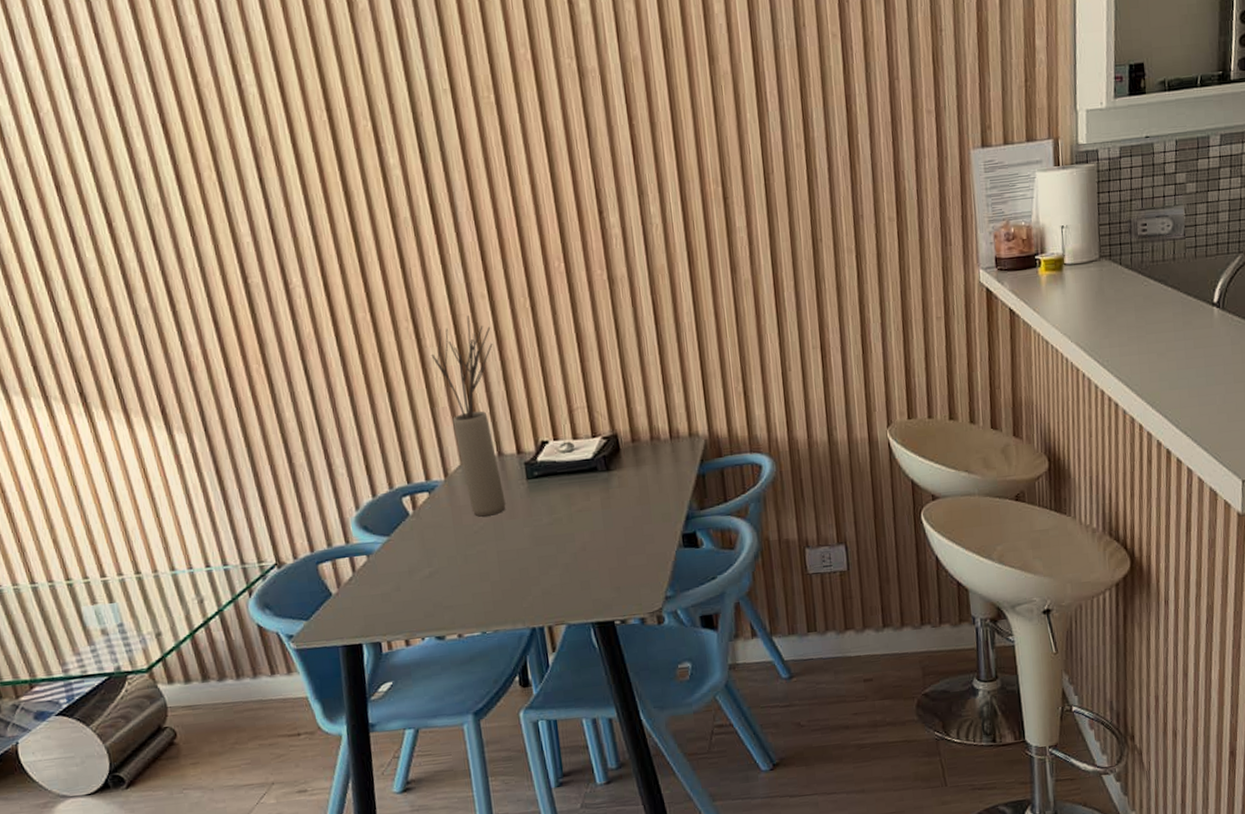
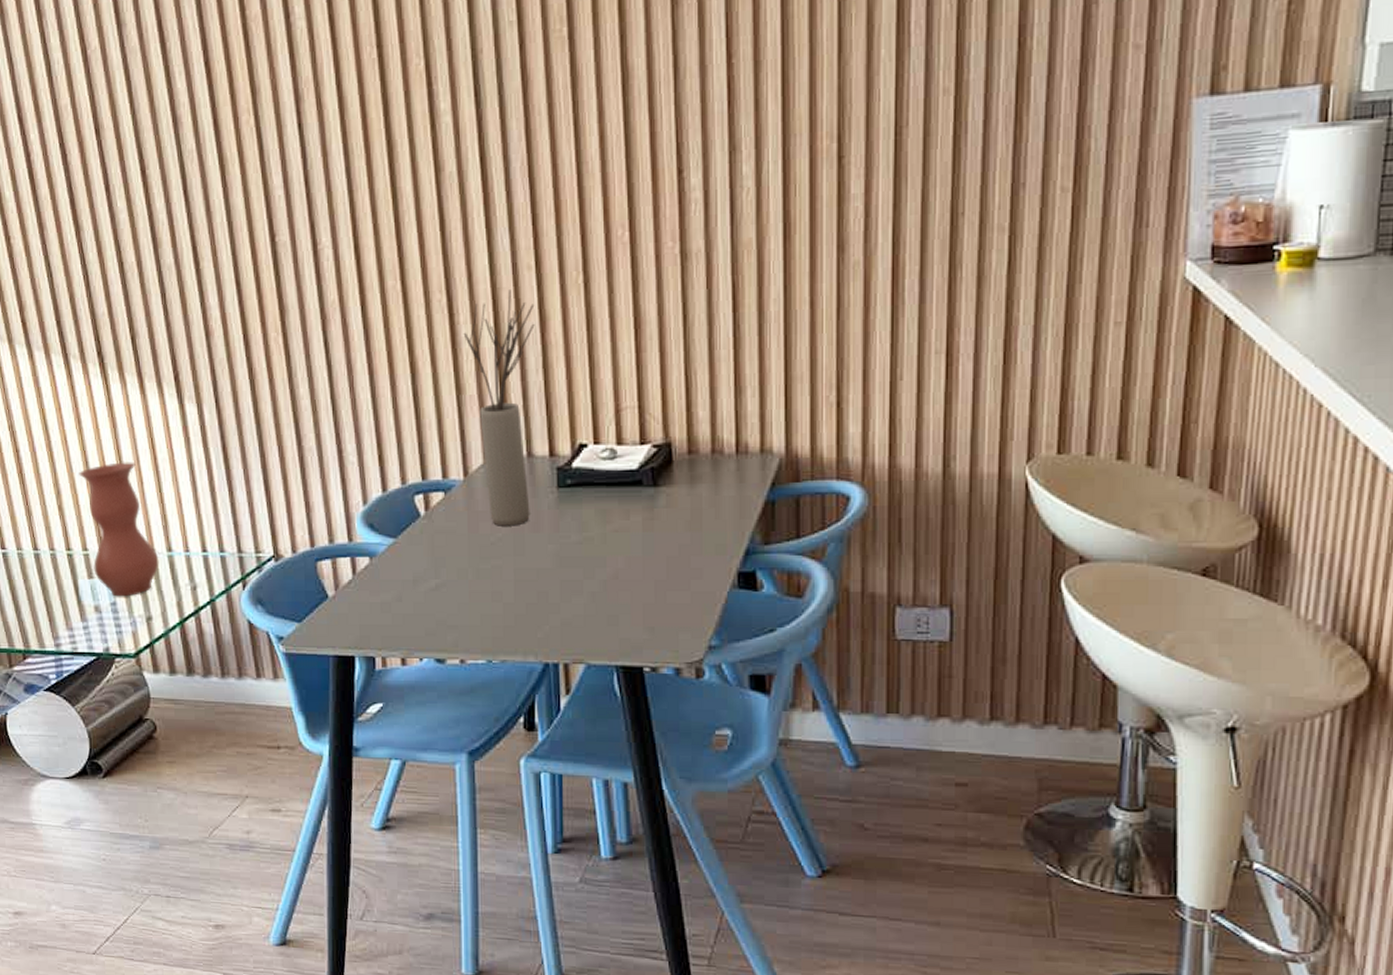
vase: none [71,491,164,618] -> present [79,462,159,597]

